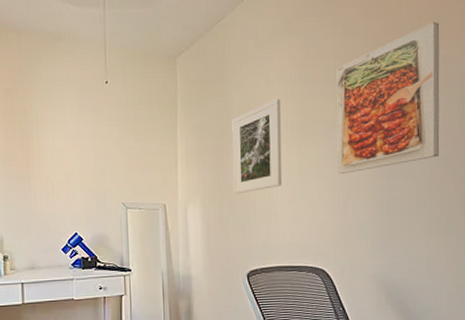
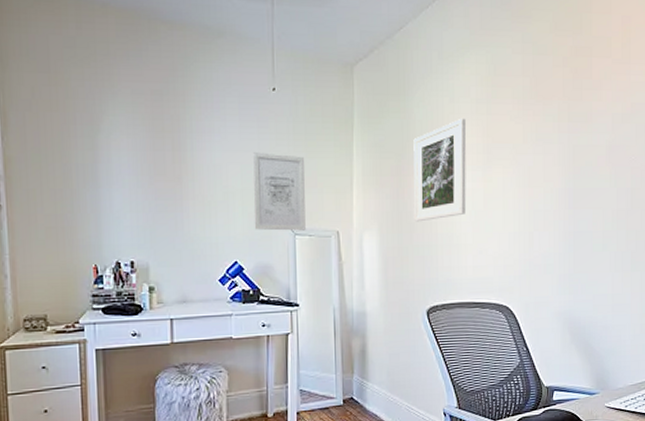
wall art: none [90,137,136,206] -> present [253,152,306,231]
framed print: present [336,22,440,174] -> none [524,45,630,203]

